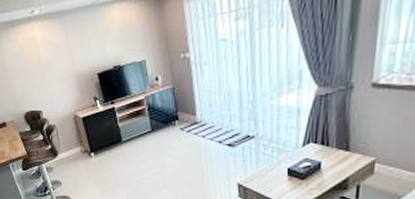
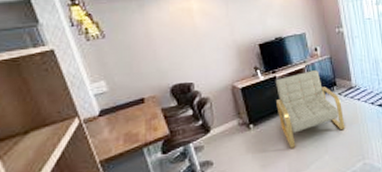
armchair: none [113,102,186,179] -> present [275,70,345,148]

